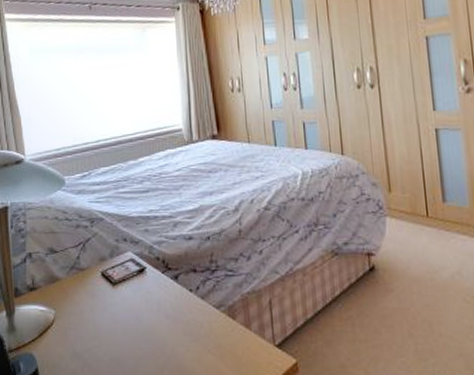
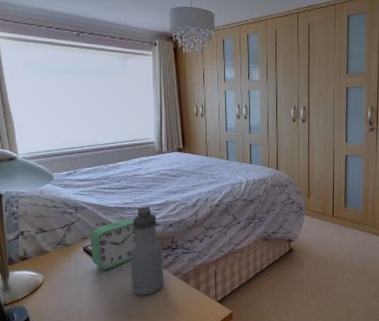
alarm clock: none [109,232,165,302] -> present [90,219,136,270]
water bottle: none [158,214,203,337] -> present [130,207,164,295]

